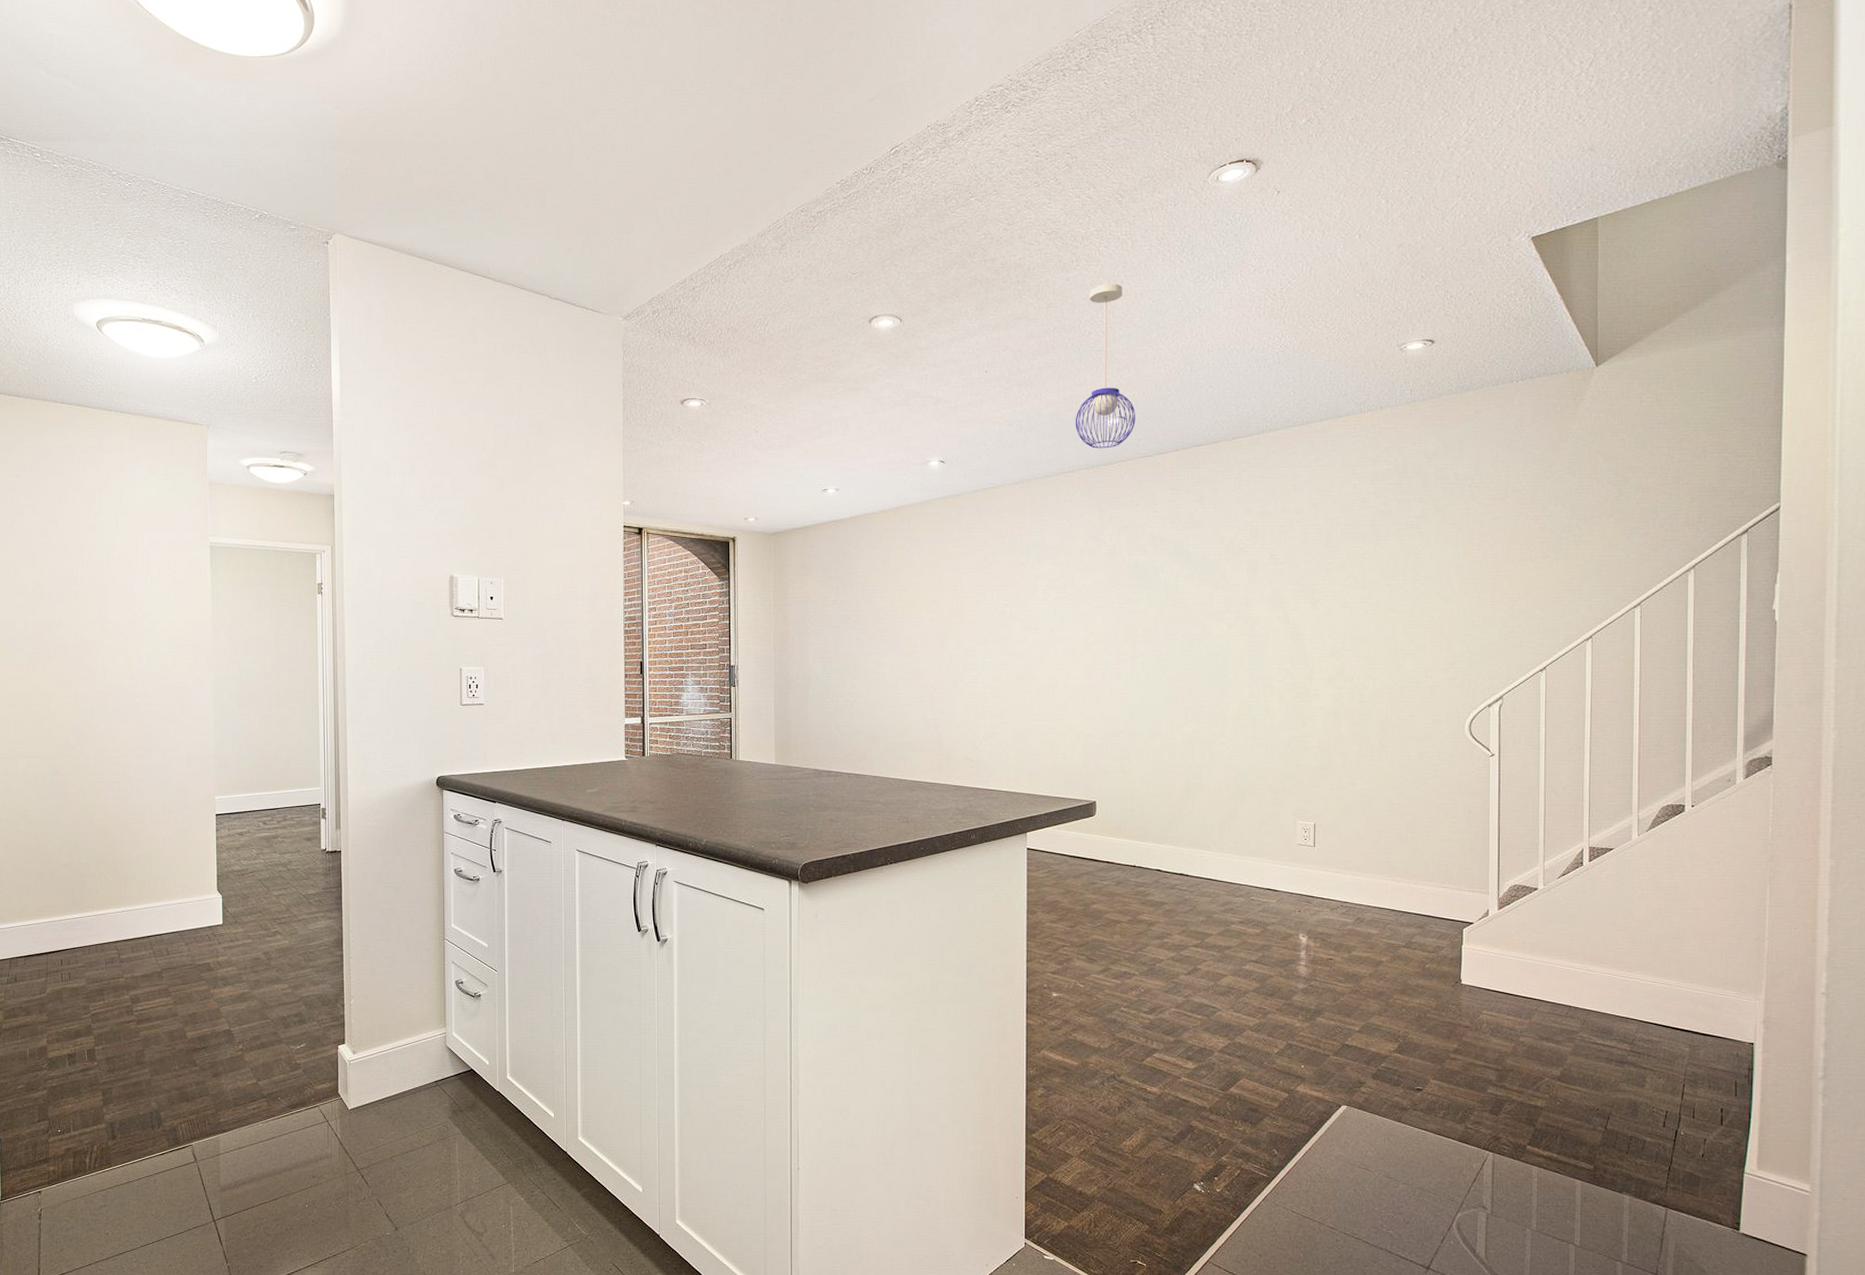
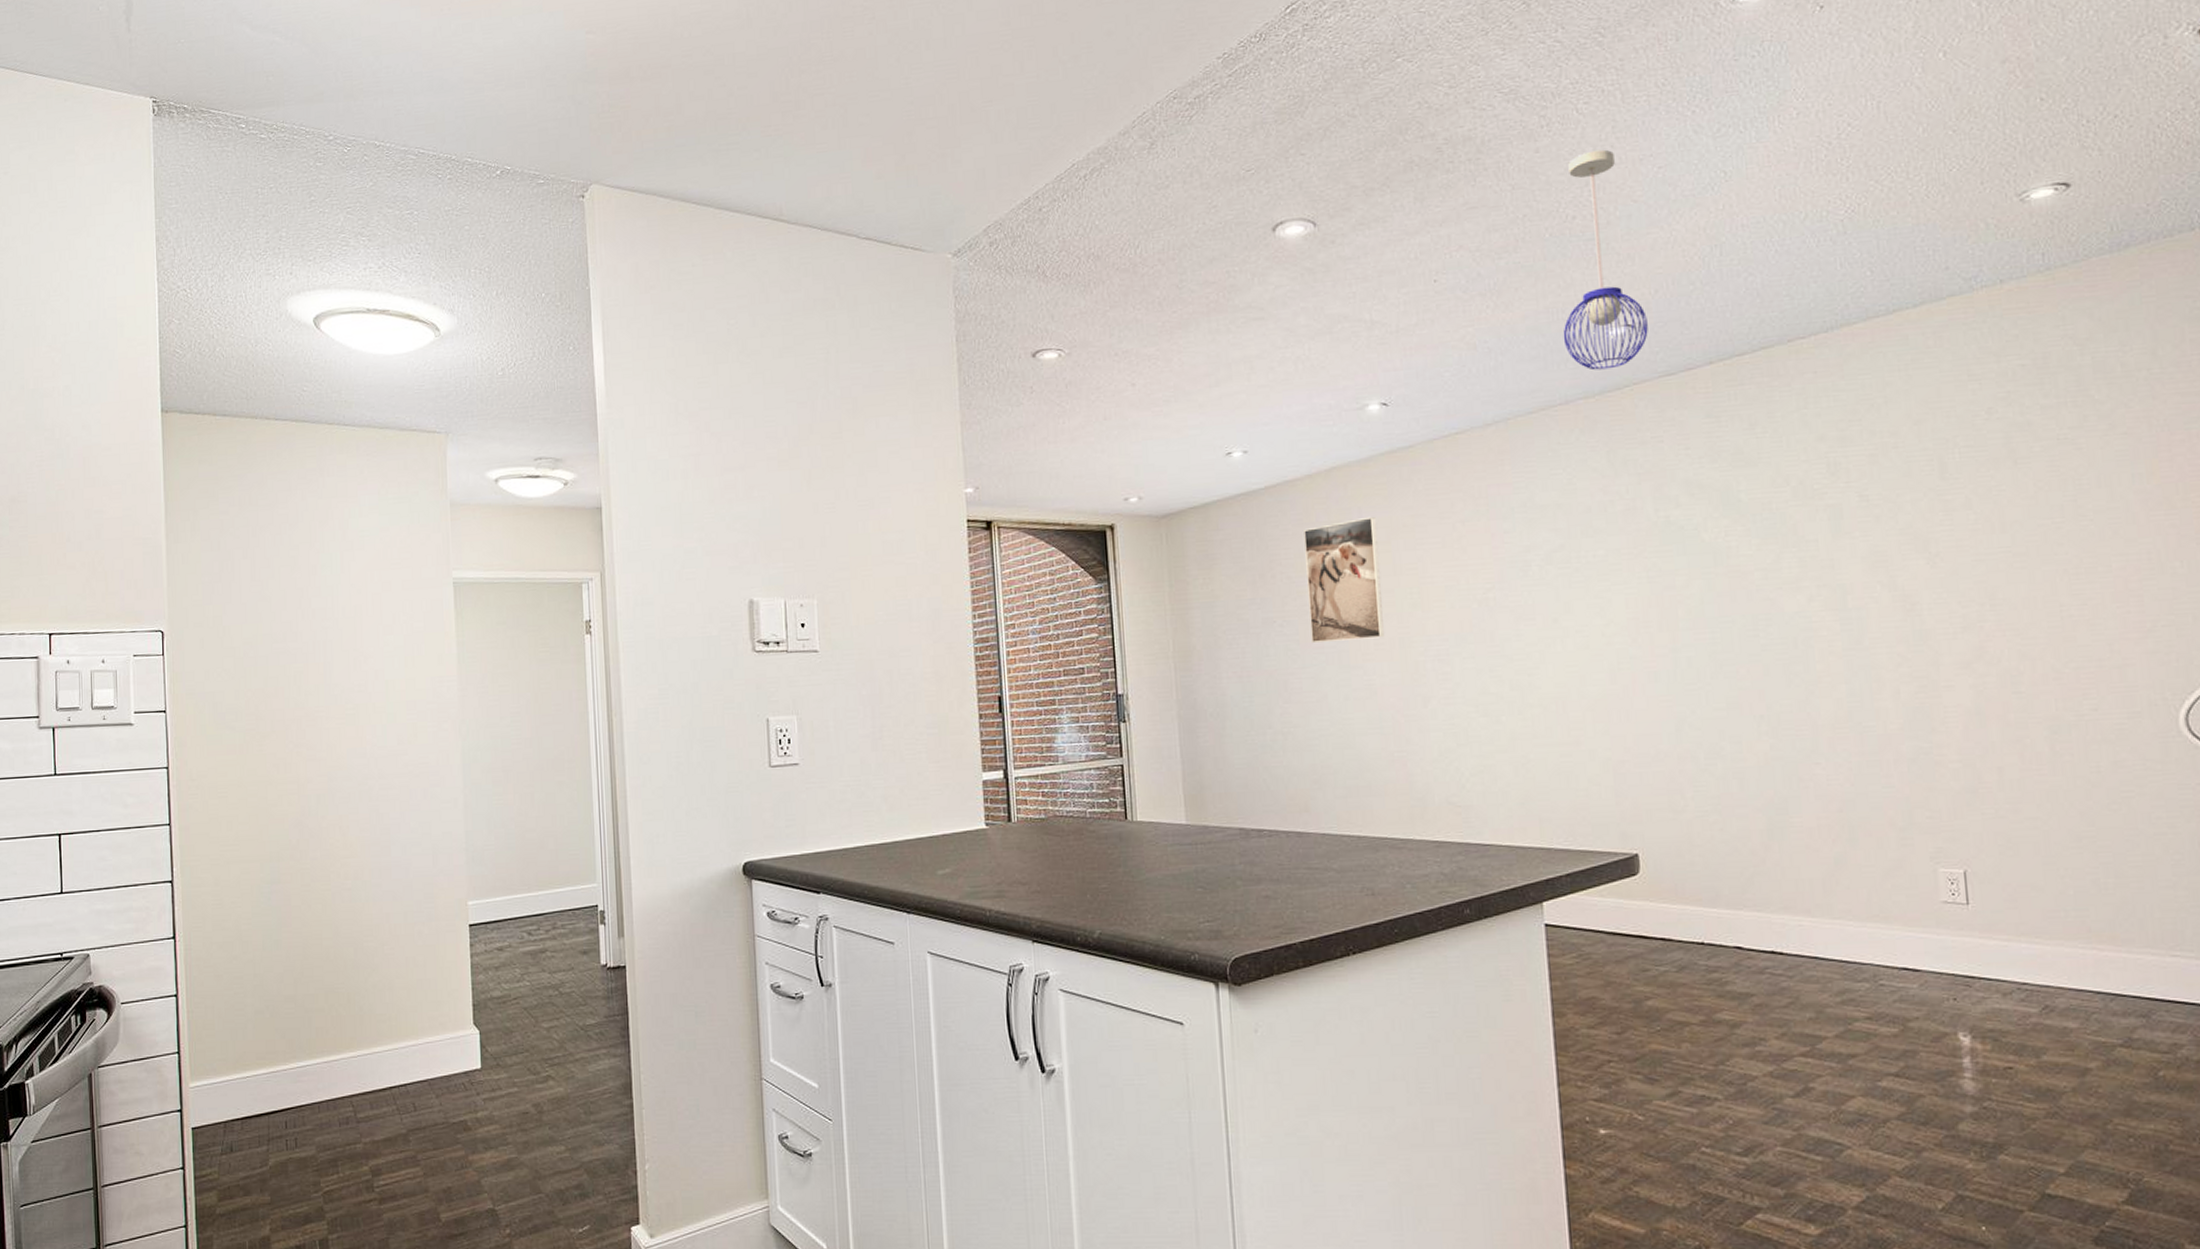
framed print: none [876,545,929,637] -> present [1304,516,1384,644]

